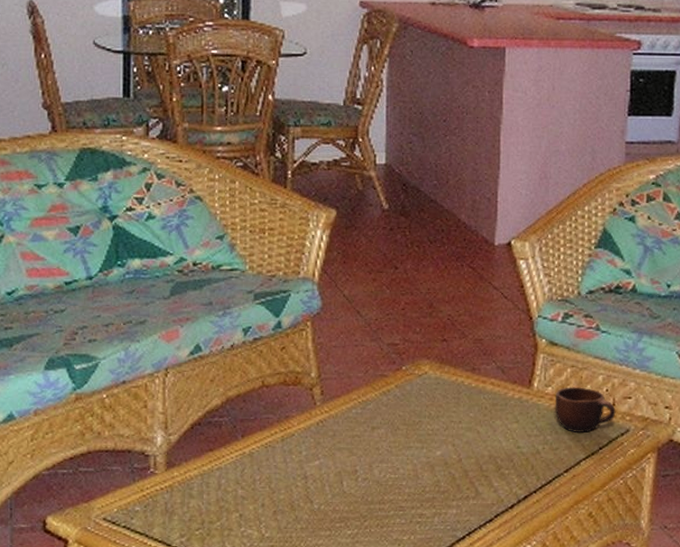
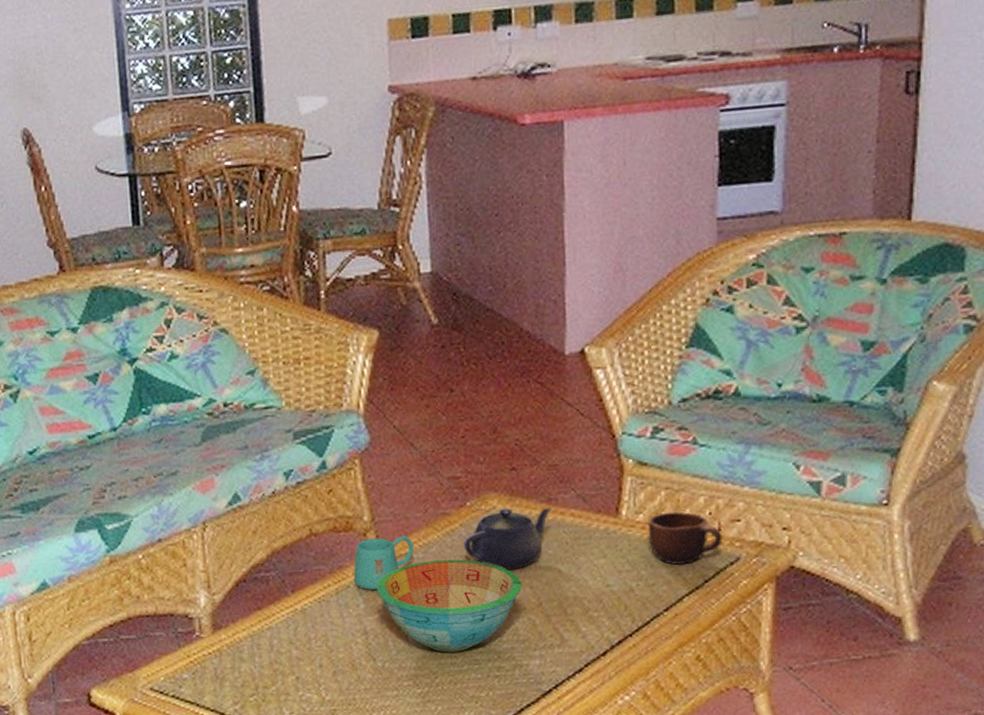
mug: none [298,392,354,440] -> present [353,535,414,591]
bowl: none [319,415,445,499] -> present [377,559,522,653]
teapot: none [396,374,475,429] -> present [462,508,552,570]

